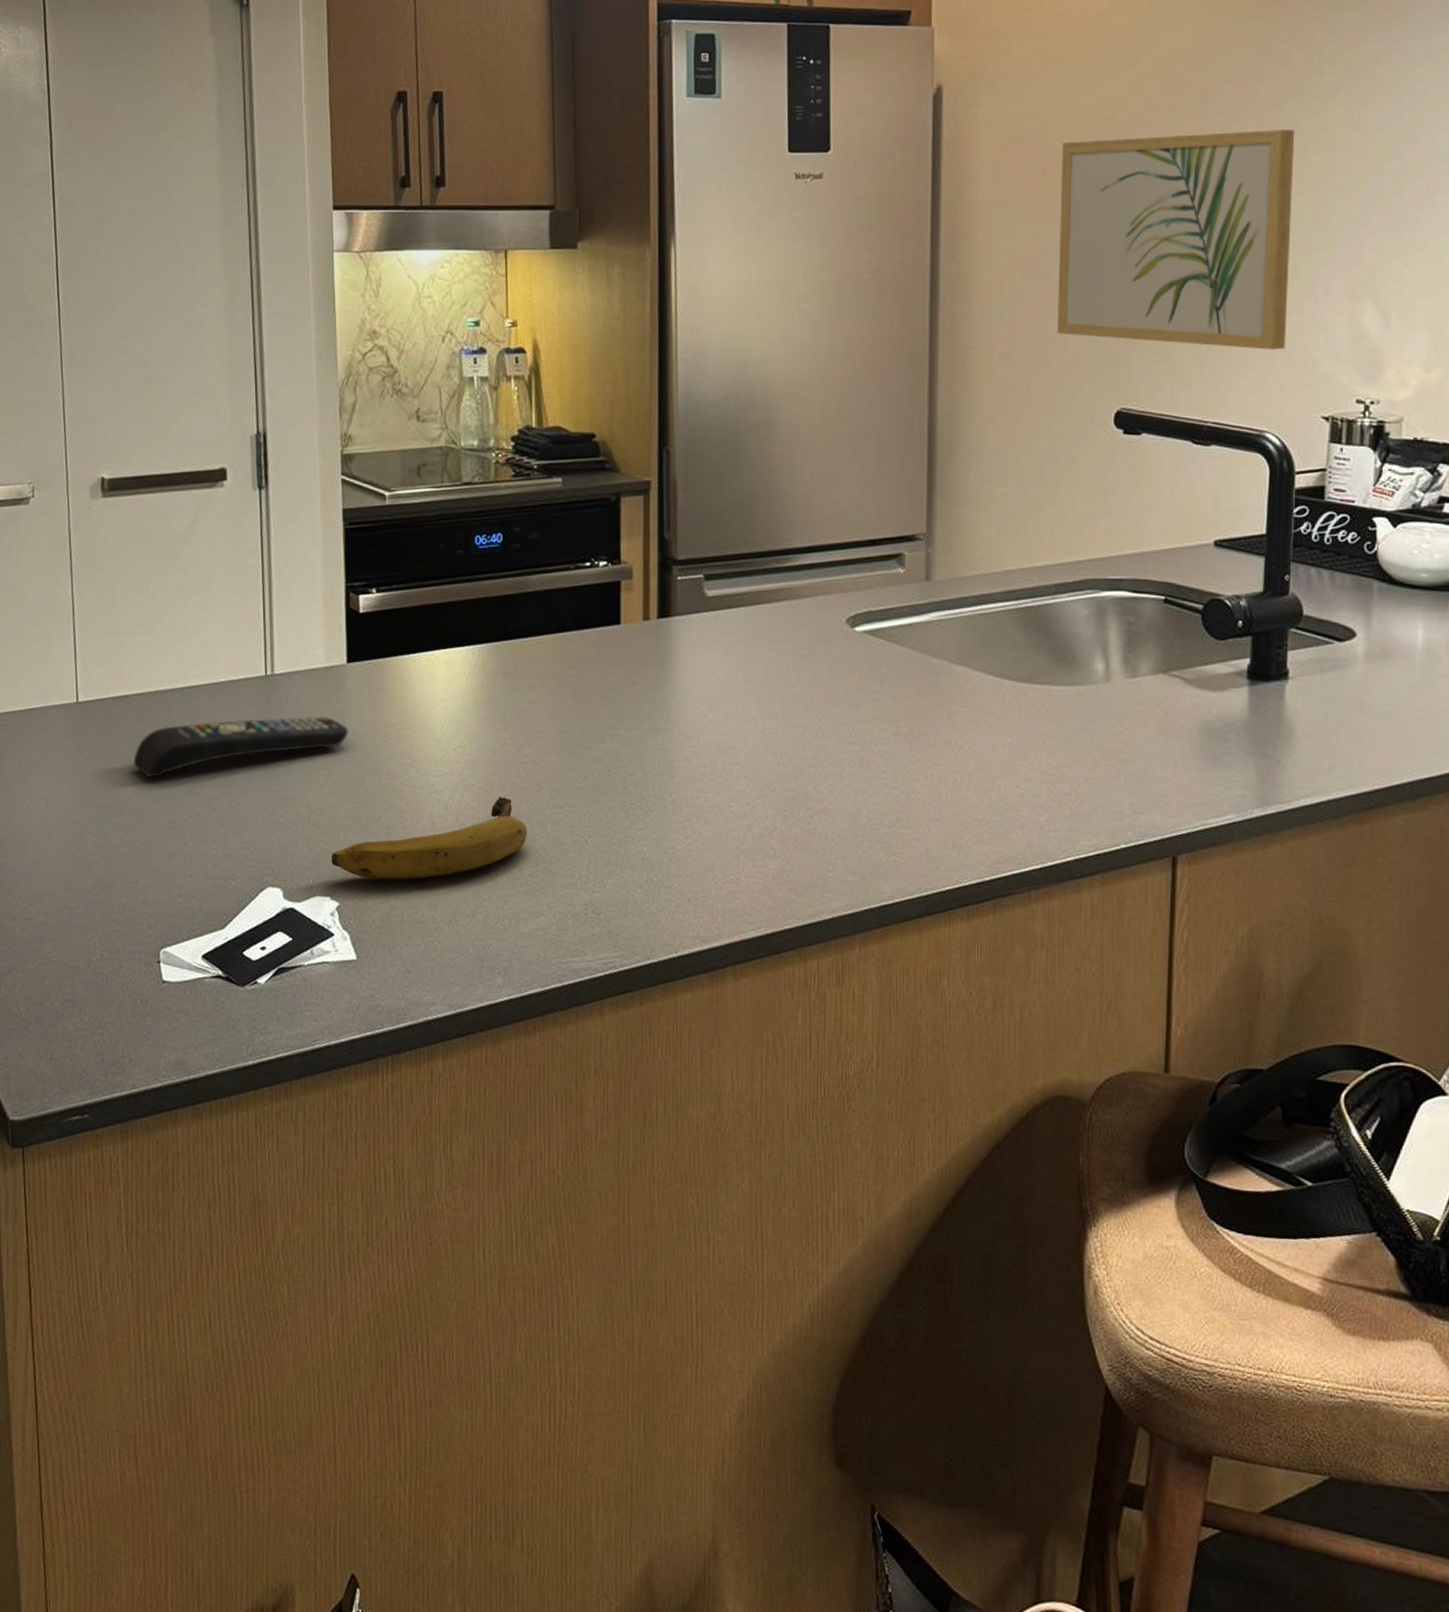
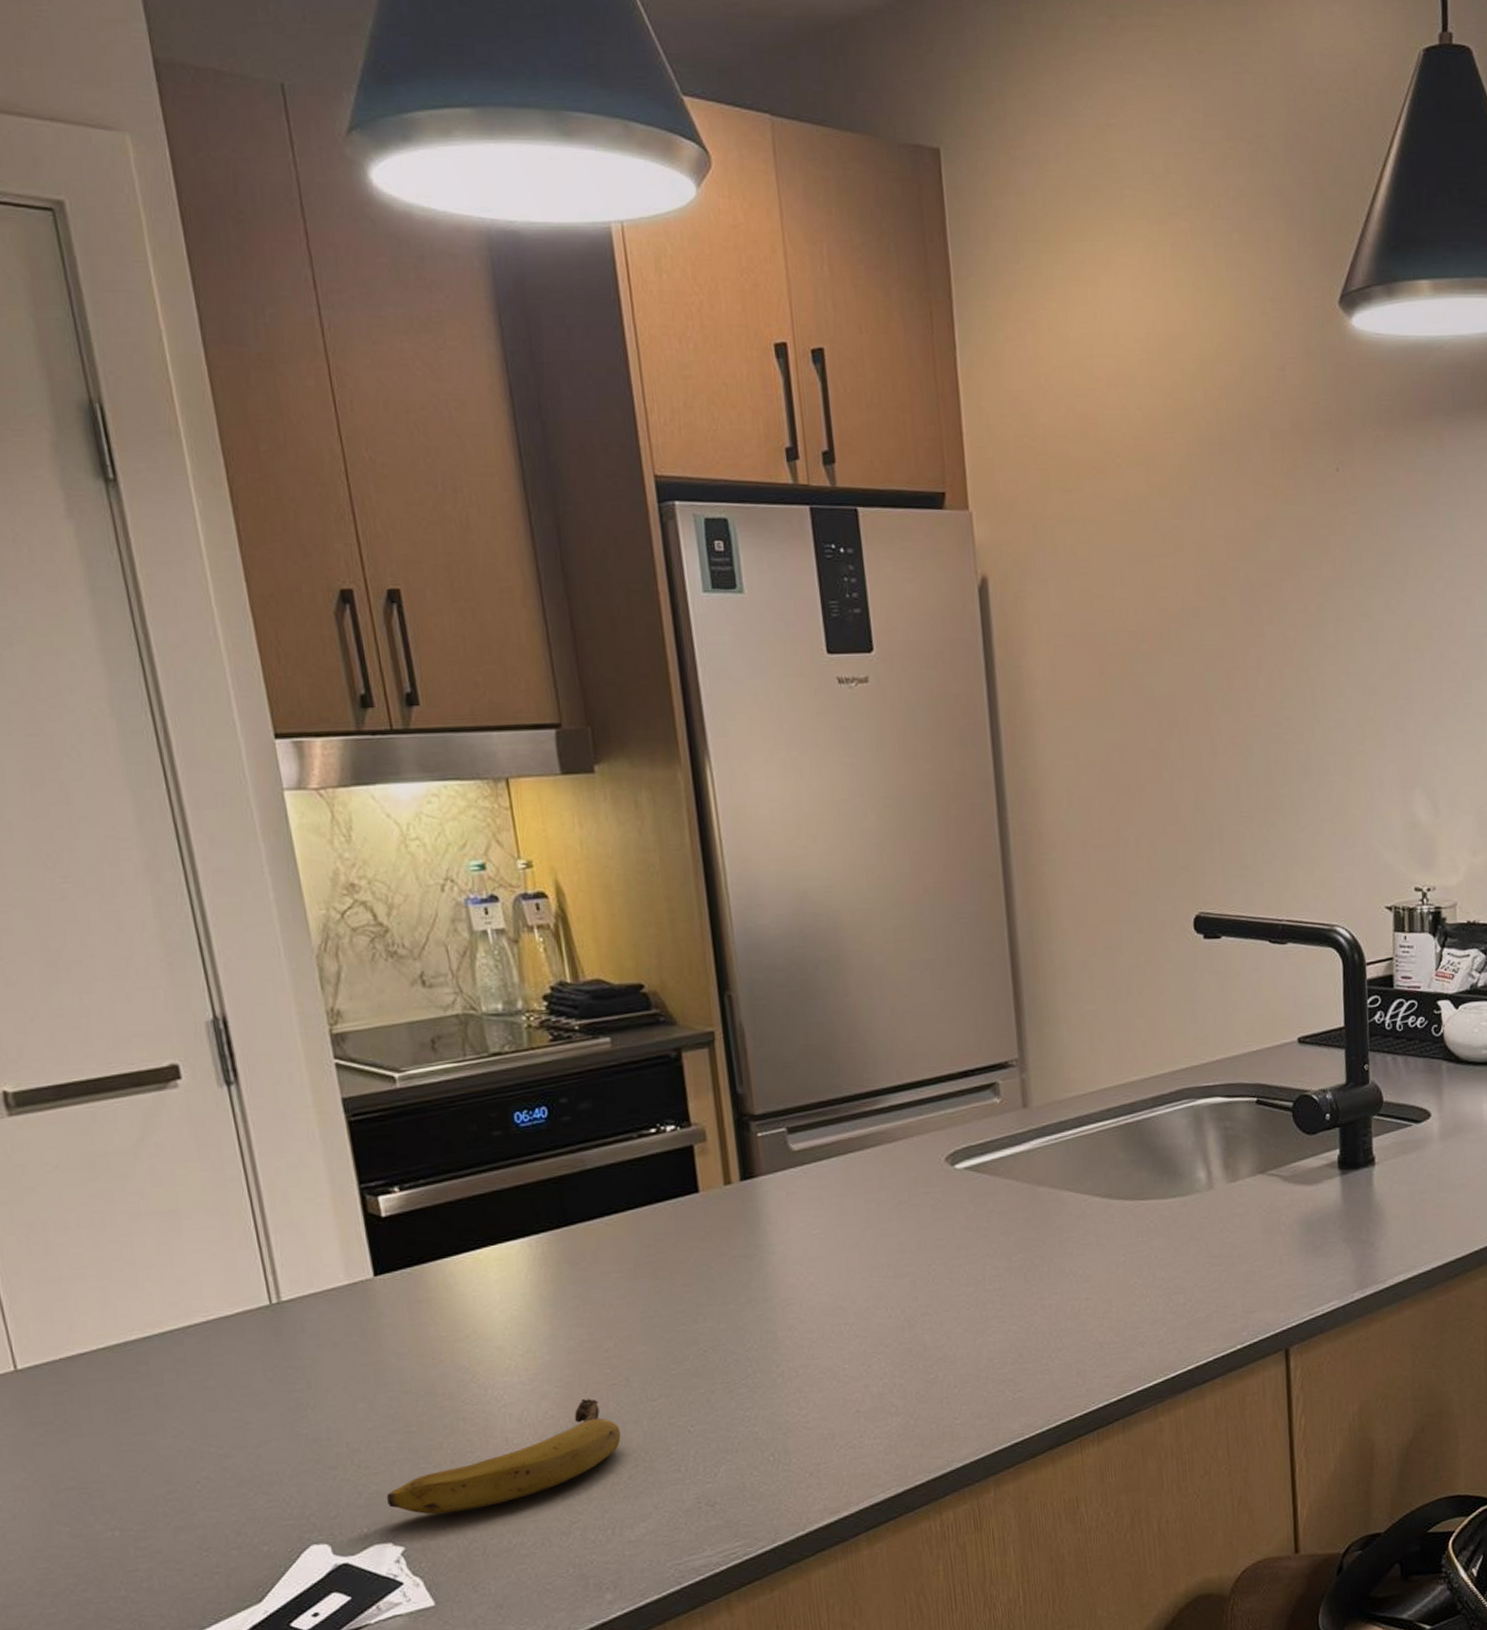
remote control: present [133,716,349,777] -> none [107,1341,388,1445]
wall art: present [1058,130,1295,350] -> none [1116,619,1348,844]

